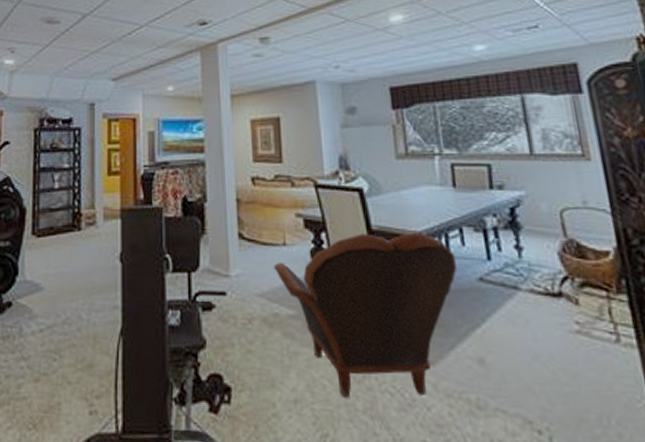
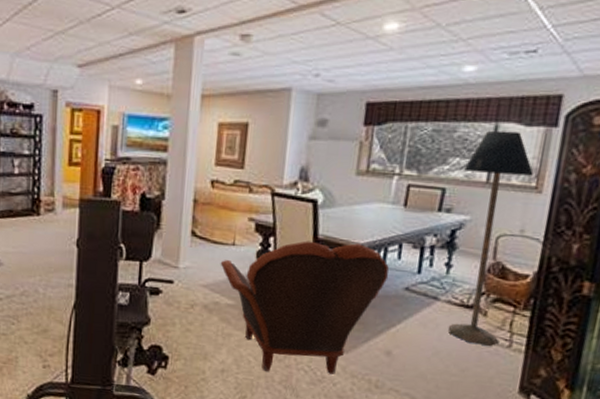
floor lamp: none [503,101,604,344] -> present [448,130,534,347]

